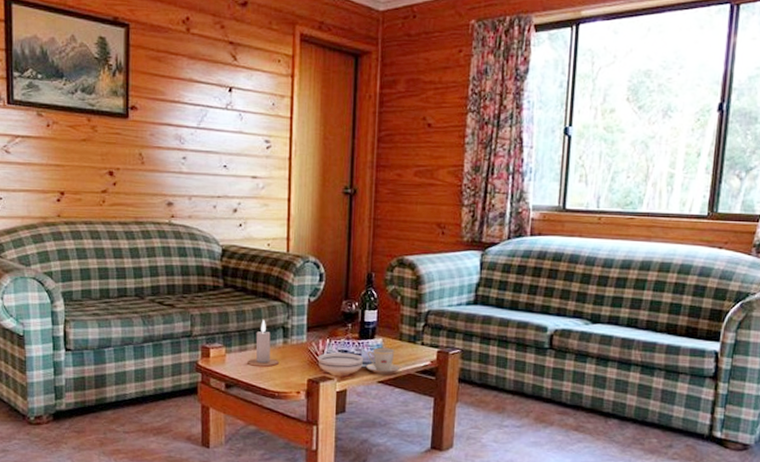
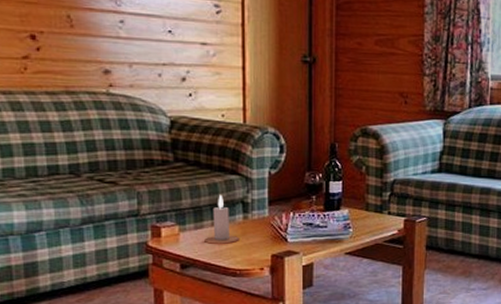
bowl: present [317,352,364,377] -> none [281,226,330,250]
teacup: present [366,347,401,374] -> none [333,219,368,245]

